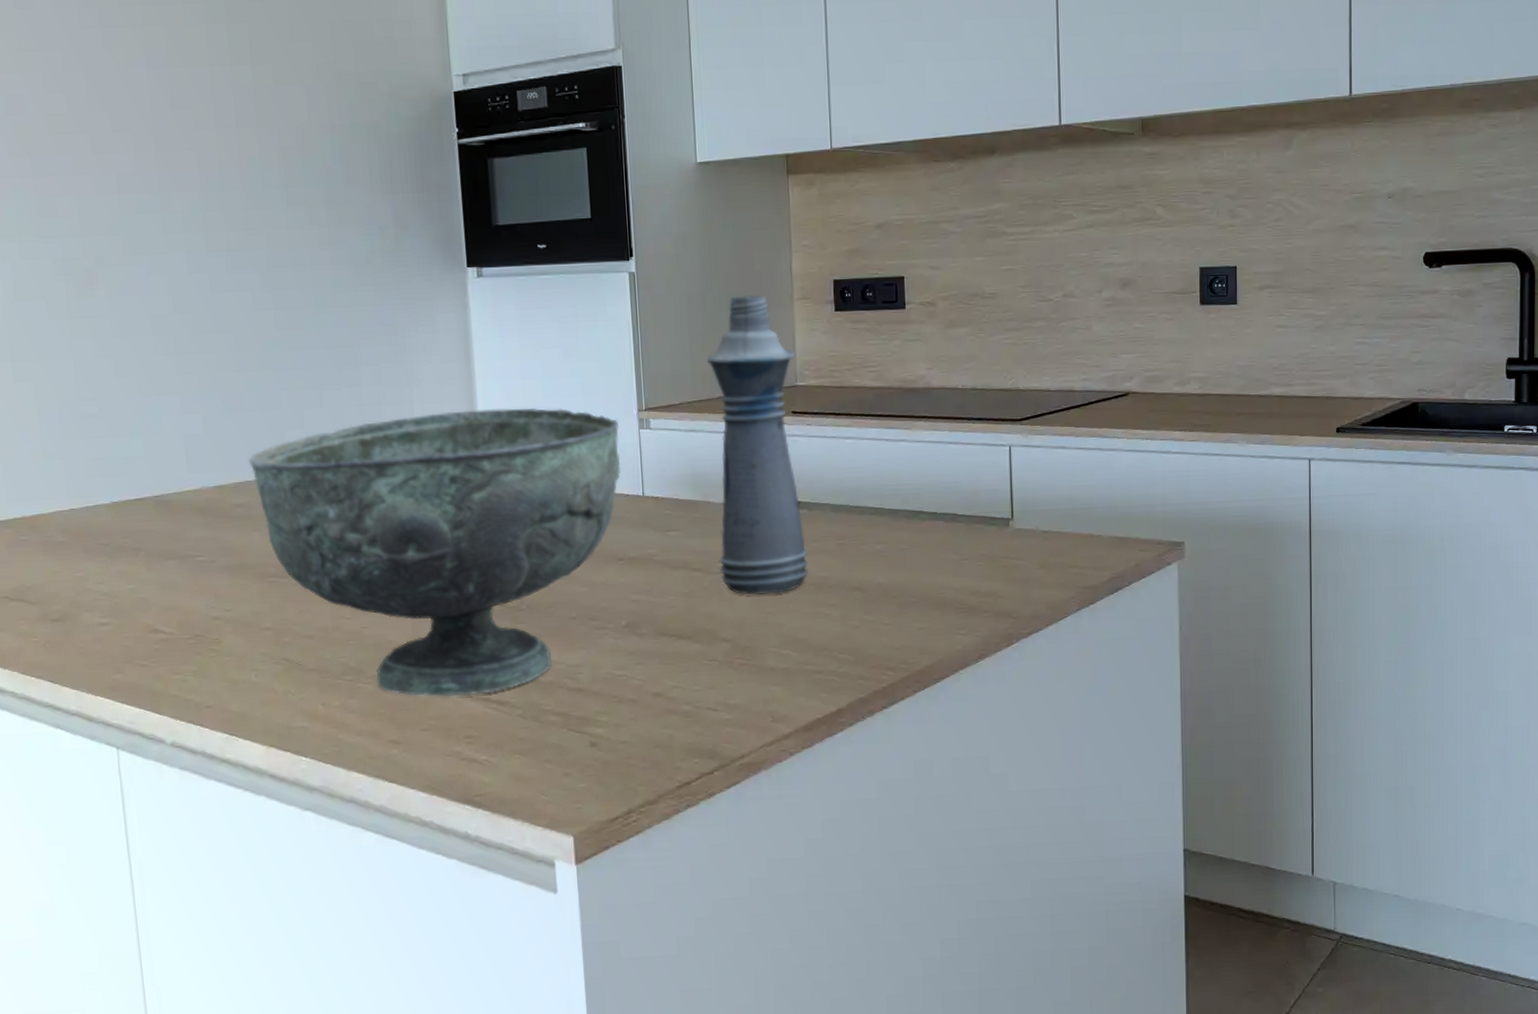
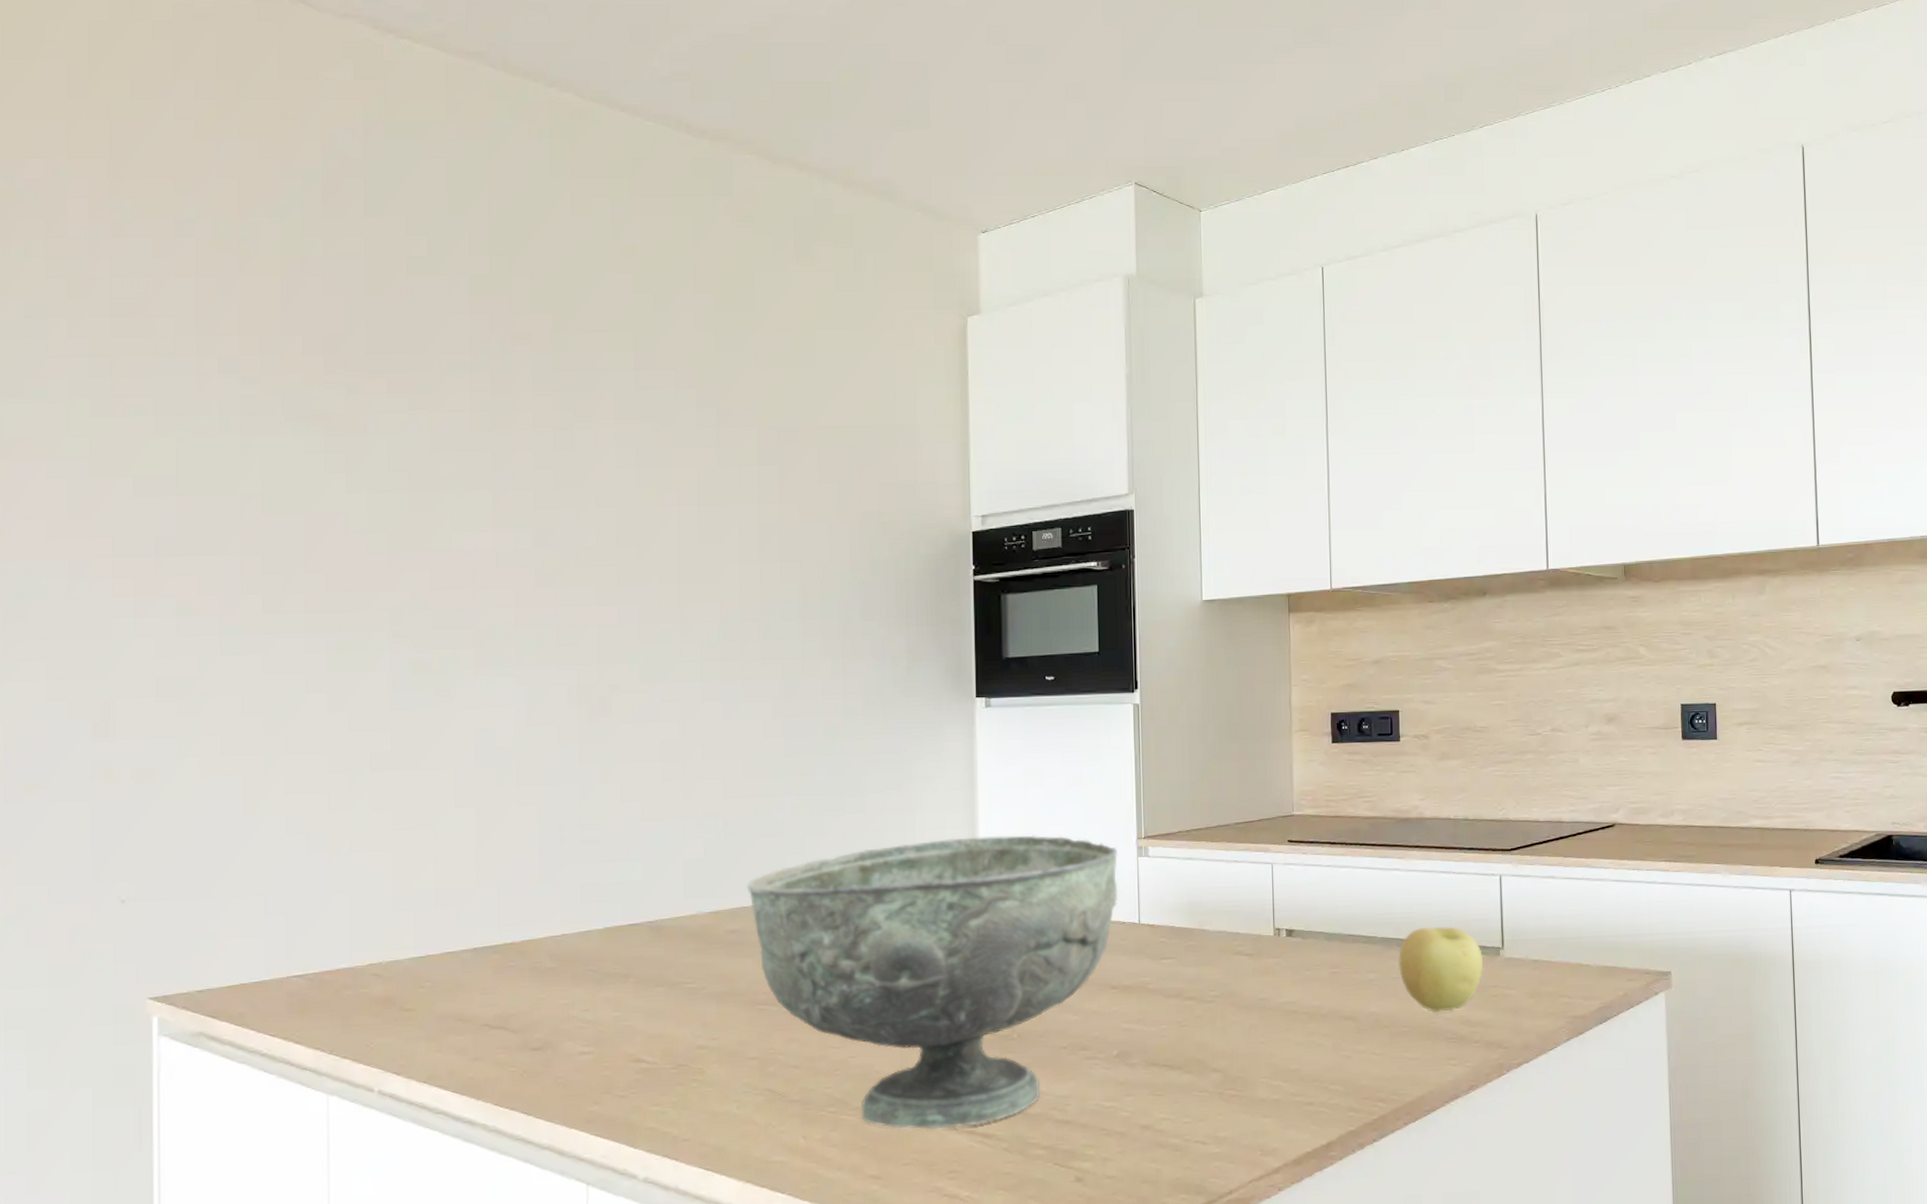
bottle: present [707,295,809,595] -> none [1207,727,1302,1024]
apple: none [906,497,993,584] -> present [1399,926,1484,1013]

